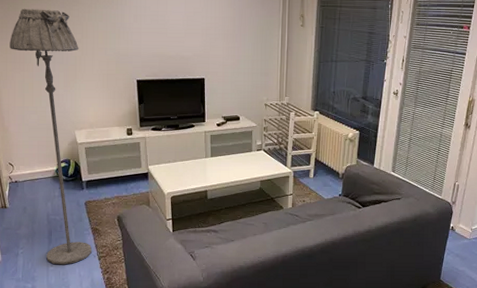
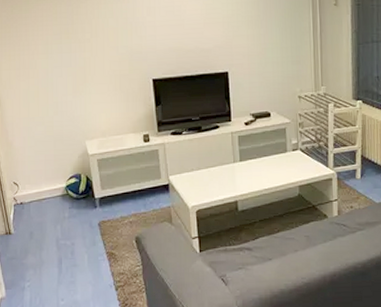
floor lamp: present [10,8,92,265] -> none [13,9,107,299]

